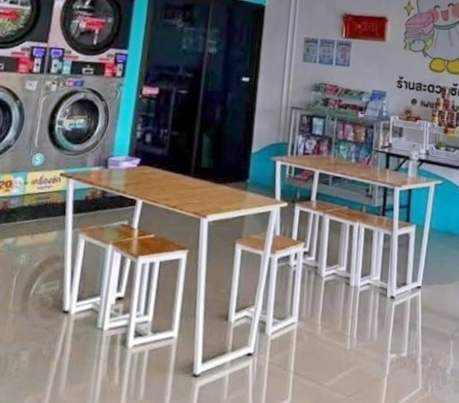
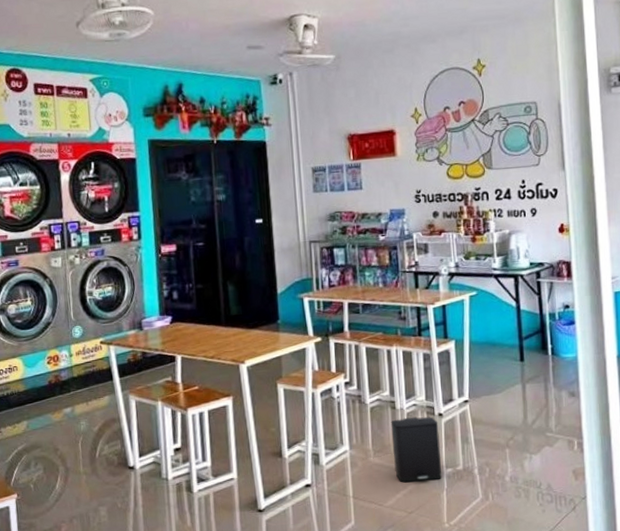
pedal bin: none [340,296,389,365] -> present [391,417,442,483]

